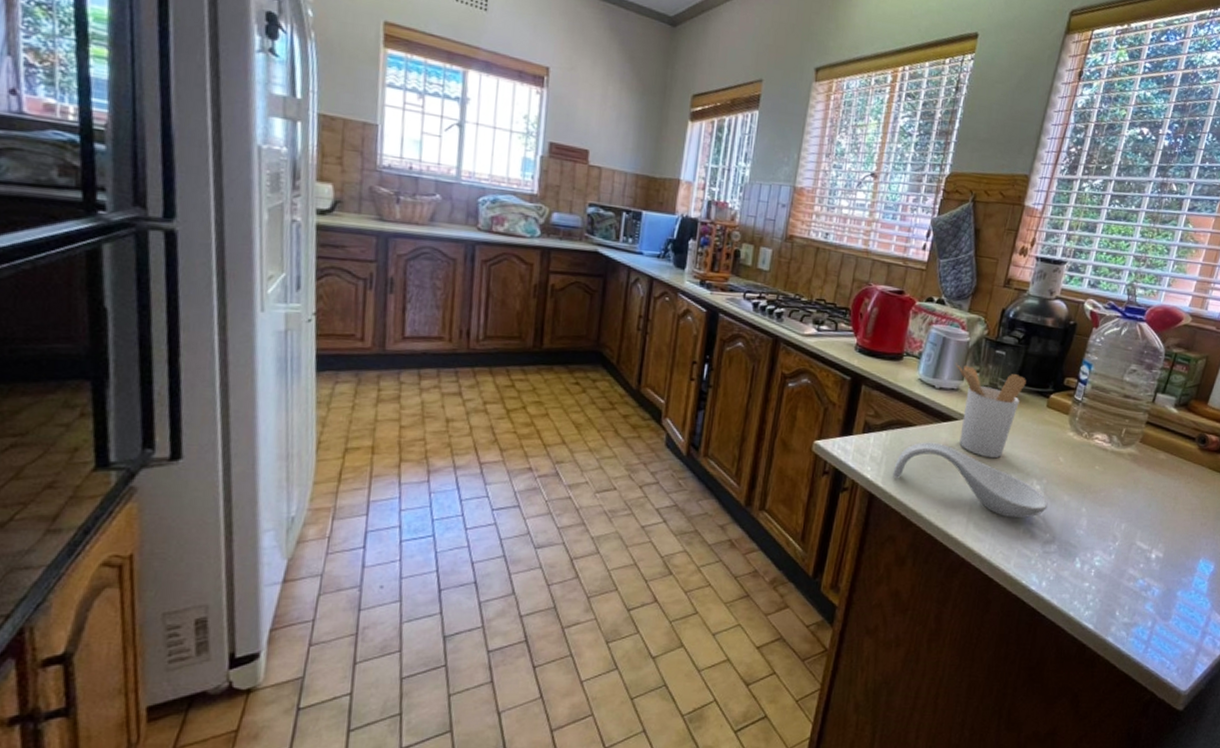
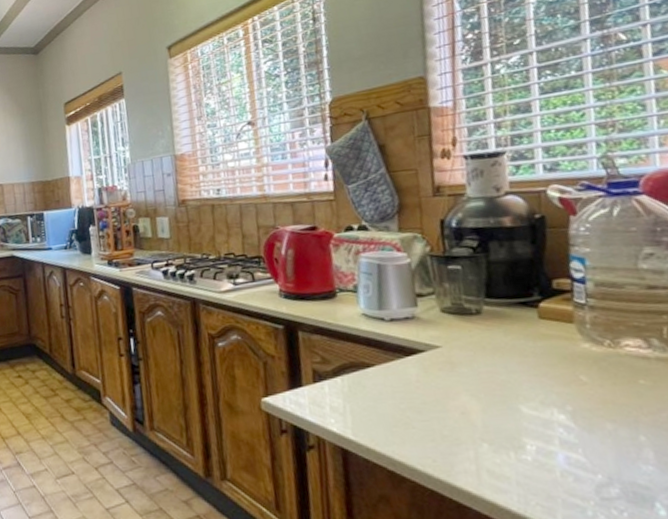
spoon rest: present [893,442,1048,518] -> none [362,380,586,460]
utensil holder: present [955,364,1026,459] -> none [400,287,501,390]

